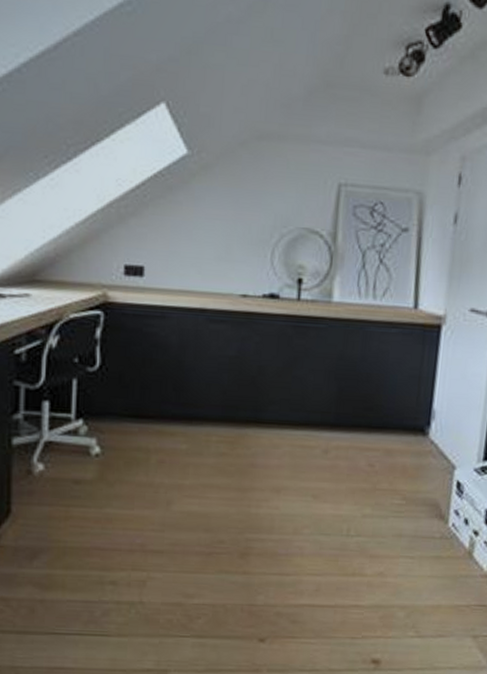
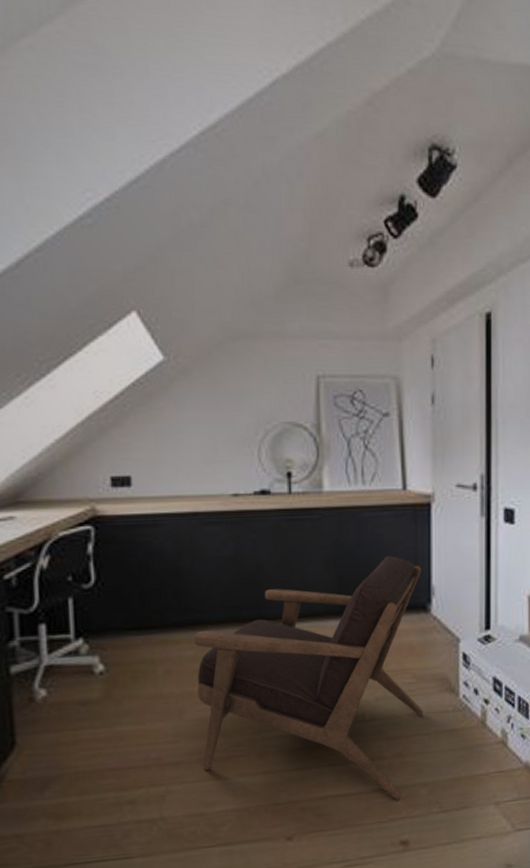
armchair: none [185,374,424,618] -> present [194,556,423,800]

